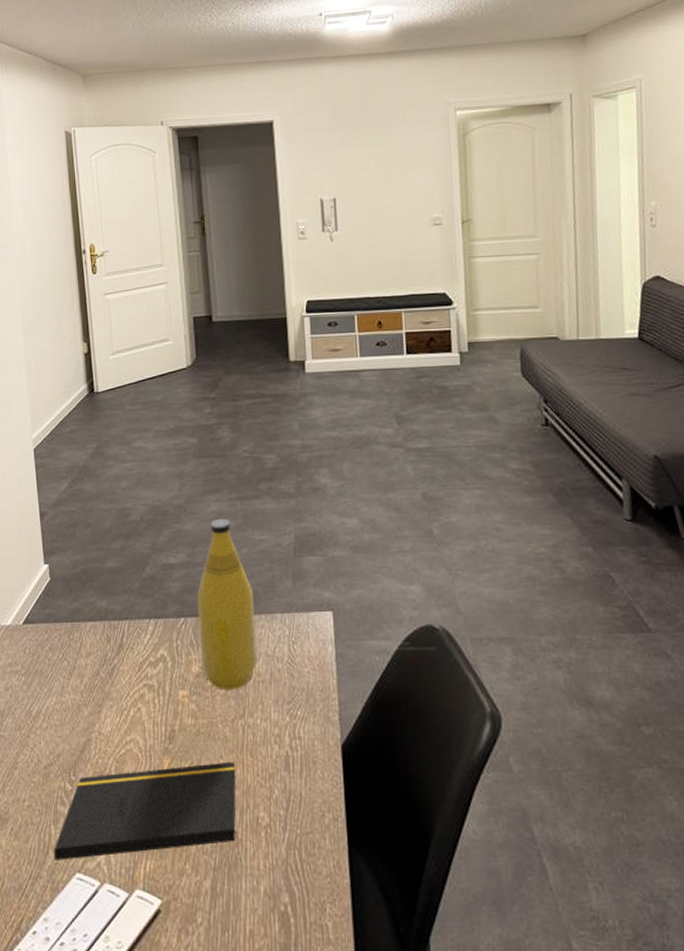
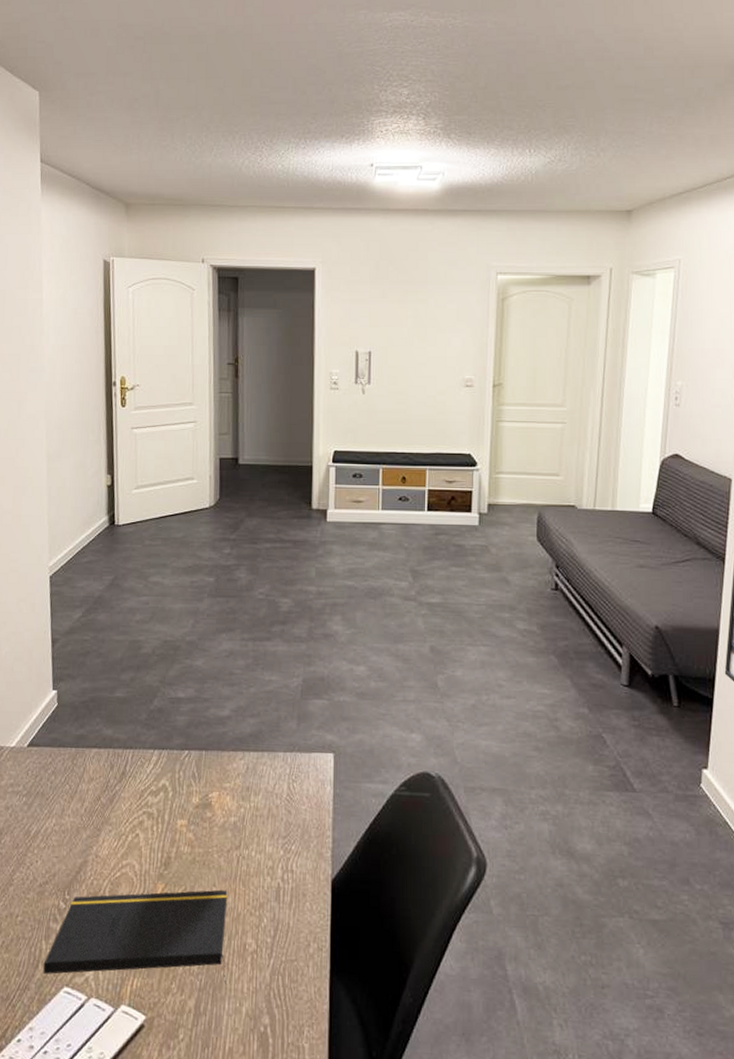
bottle: present [197,518,257,691] -> none [201,657,258,823]

